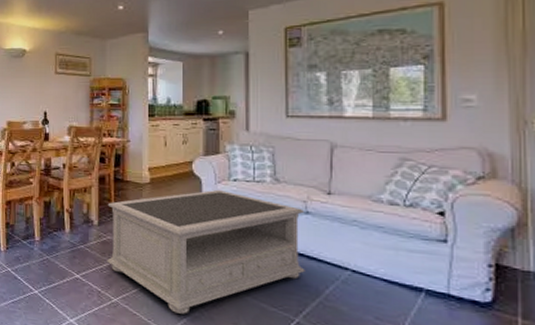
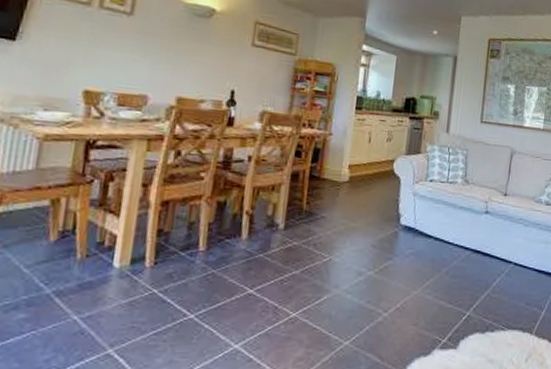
coffee table: present [107,189,305,314] -> none [289,189,485,321]

